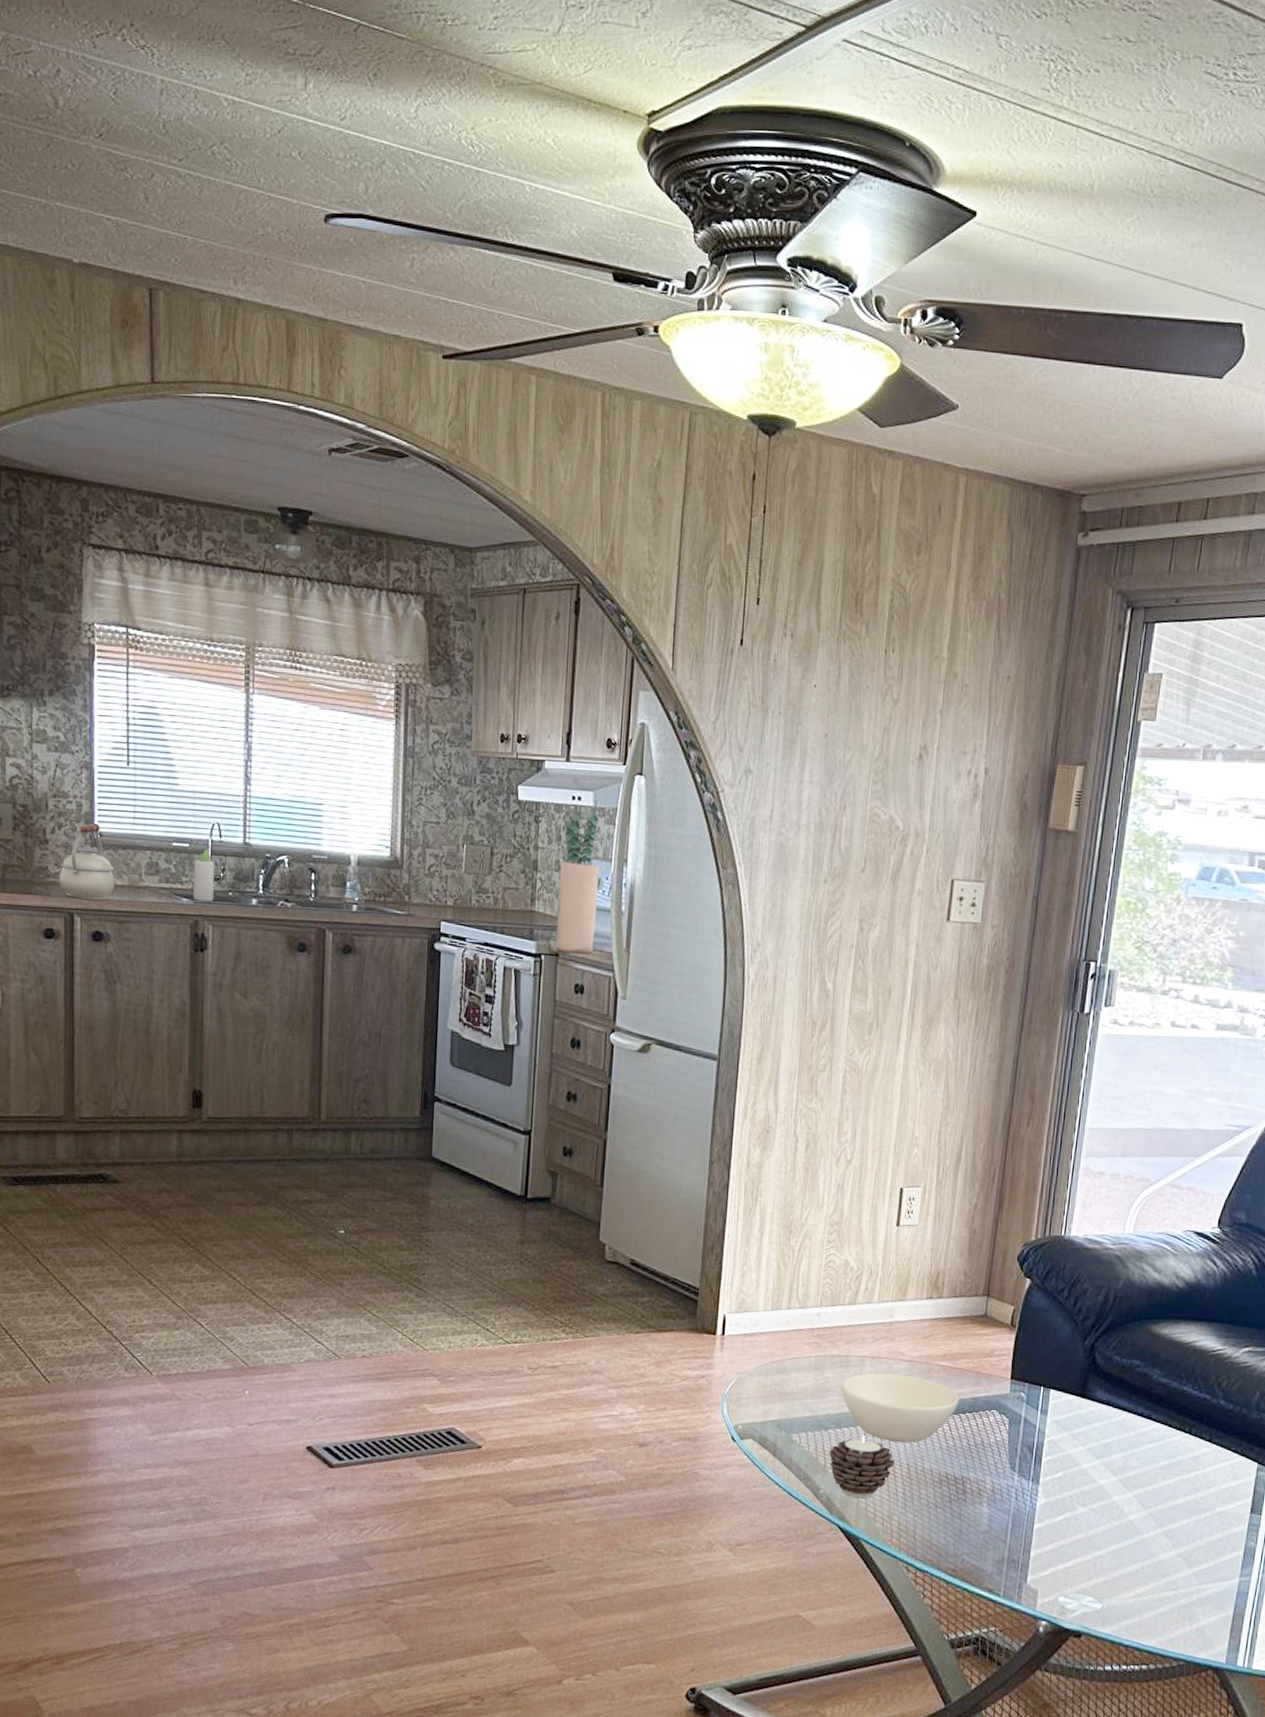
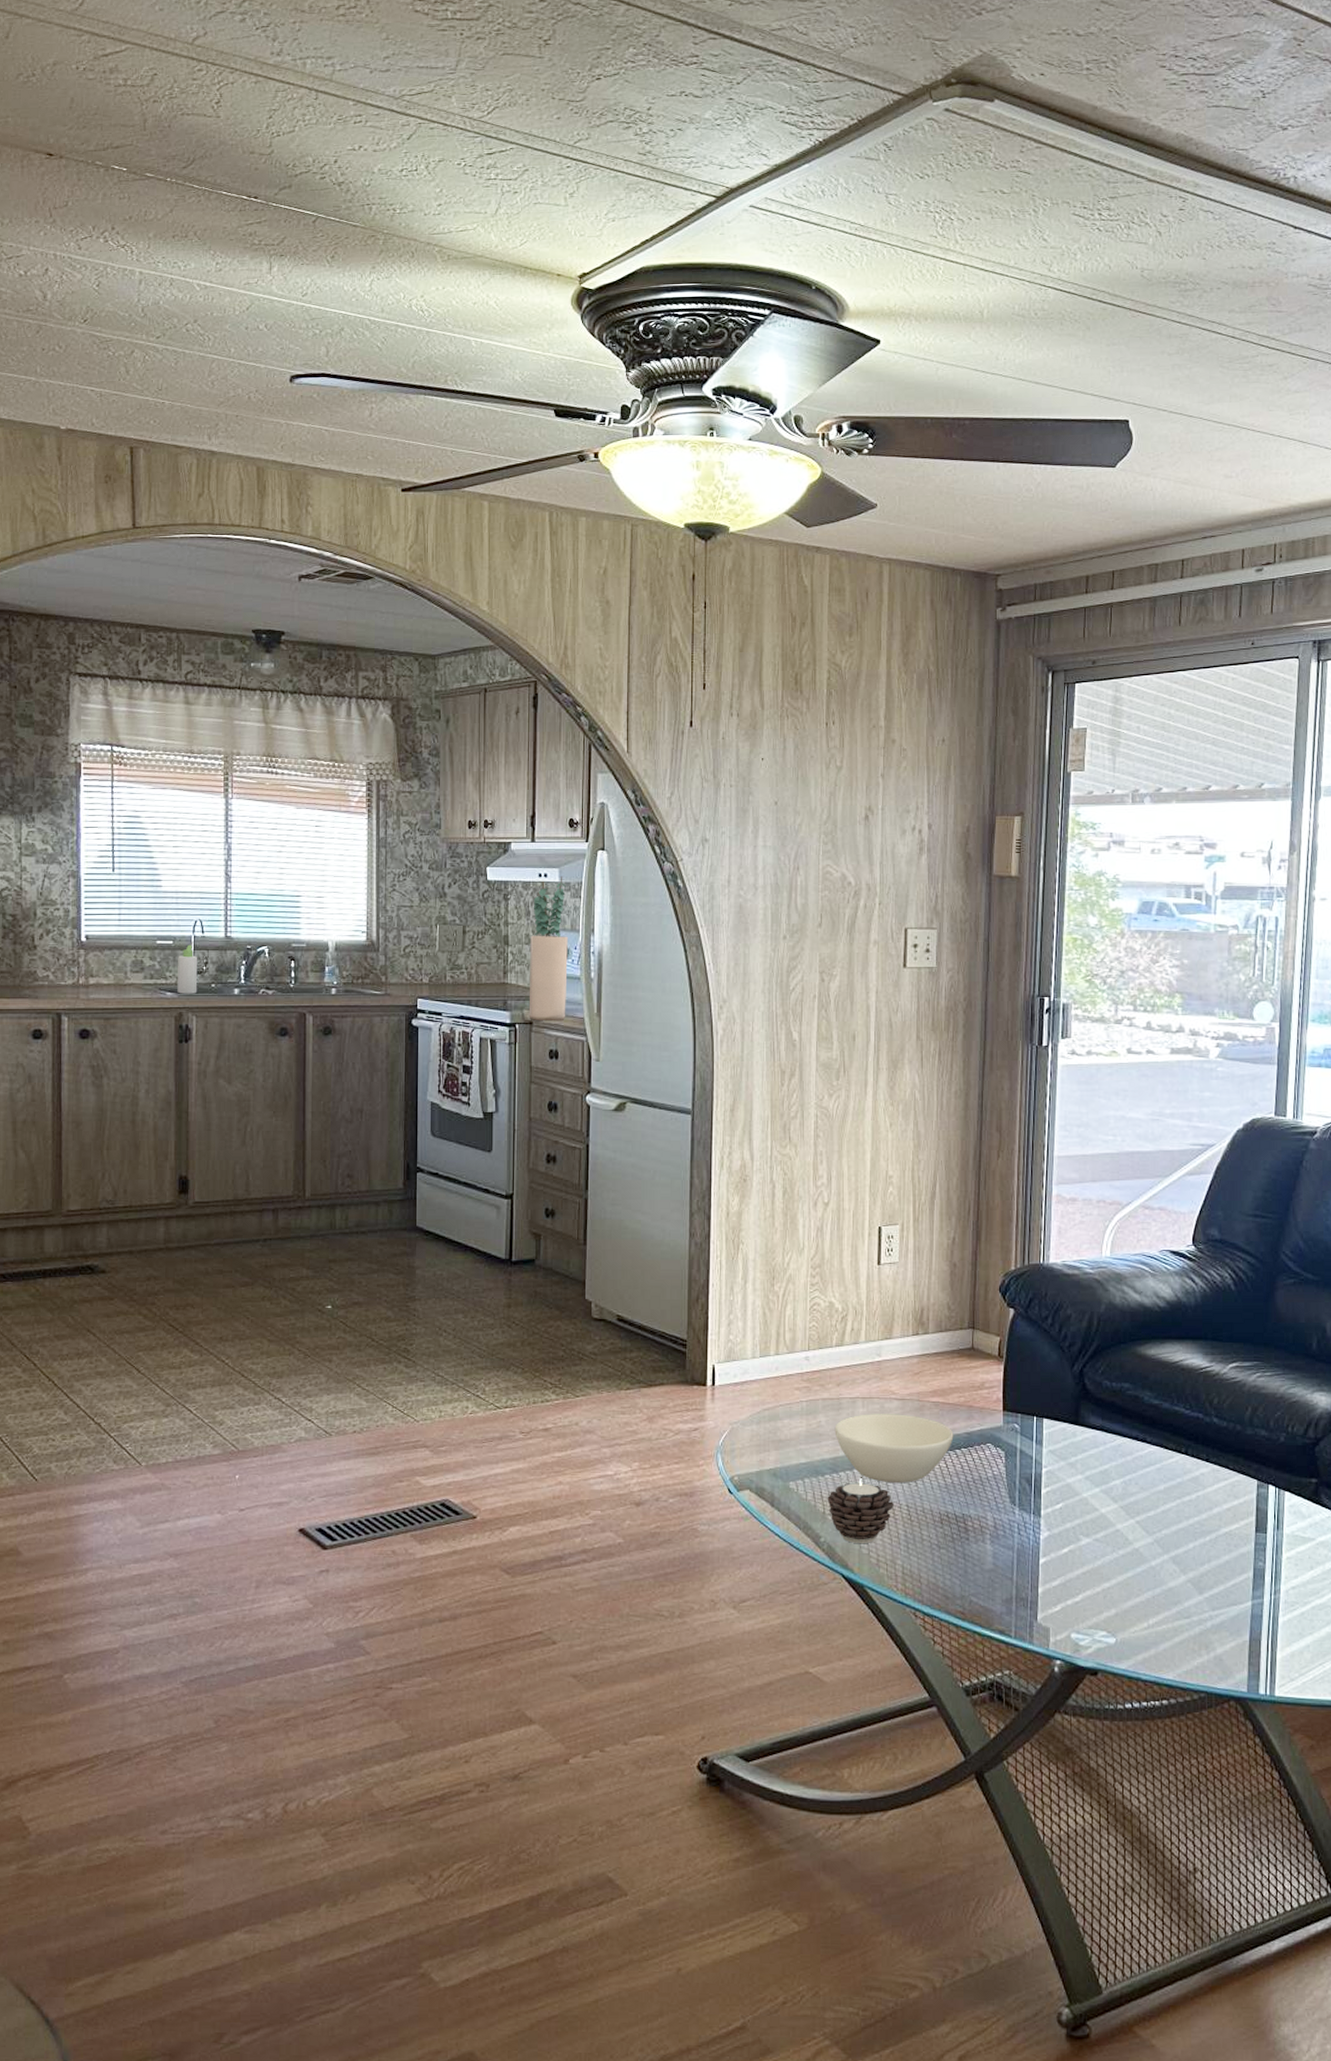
kettle: present [58,823,116,901] -> none [46,927,102,1000]

